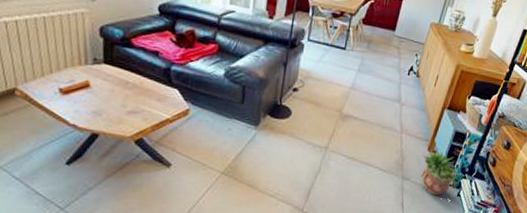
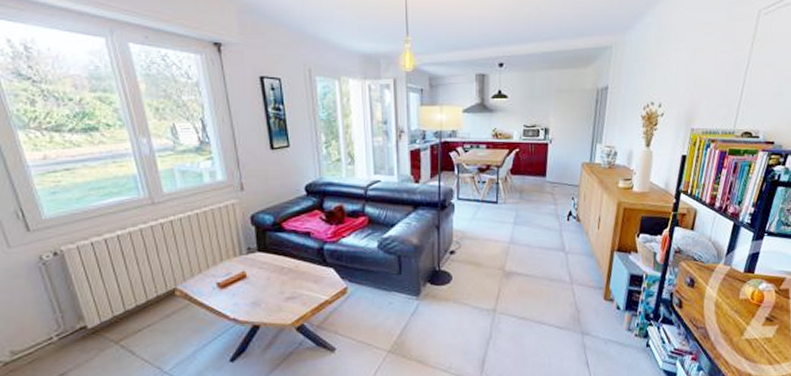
potted plant: present [420,149,461,196] -> none [599,296,646,349]

